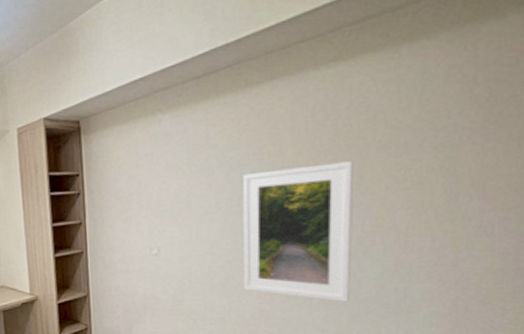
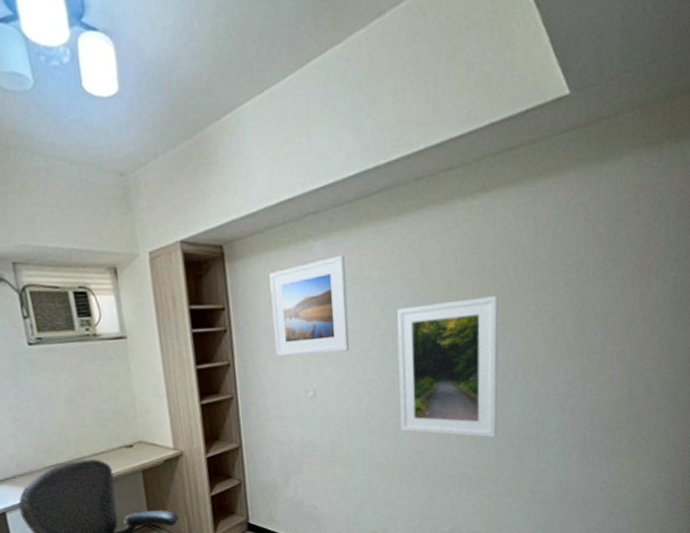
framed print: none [120,125,194,217] -> present [269,255,350,356]

